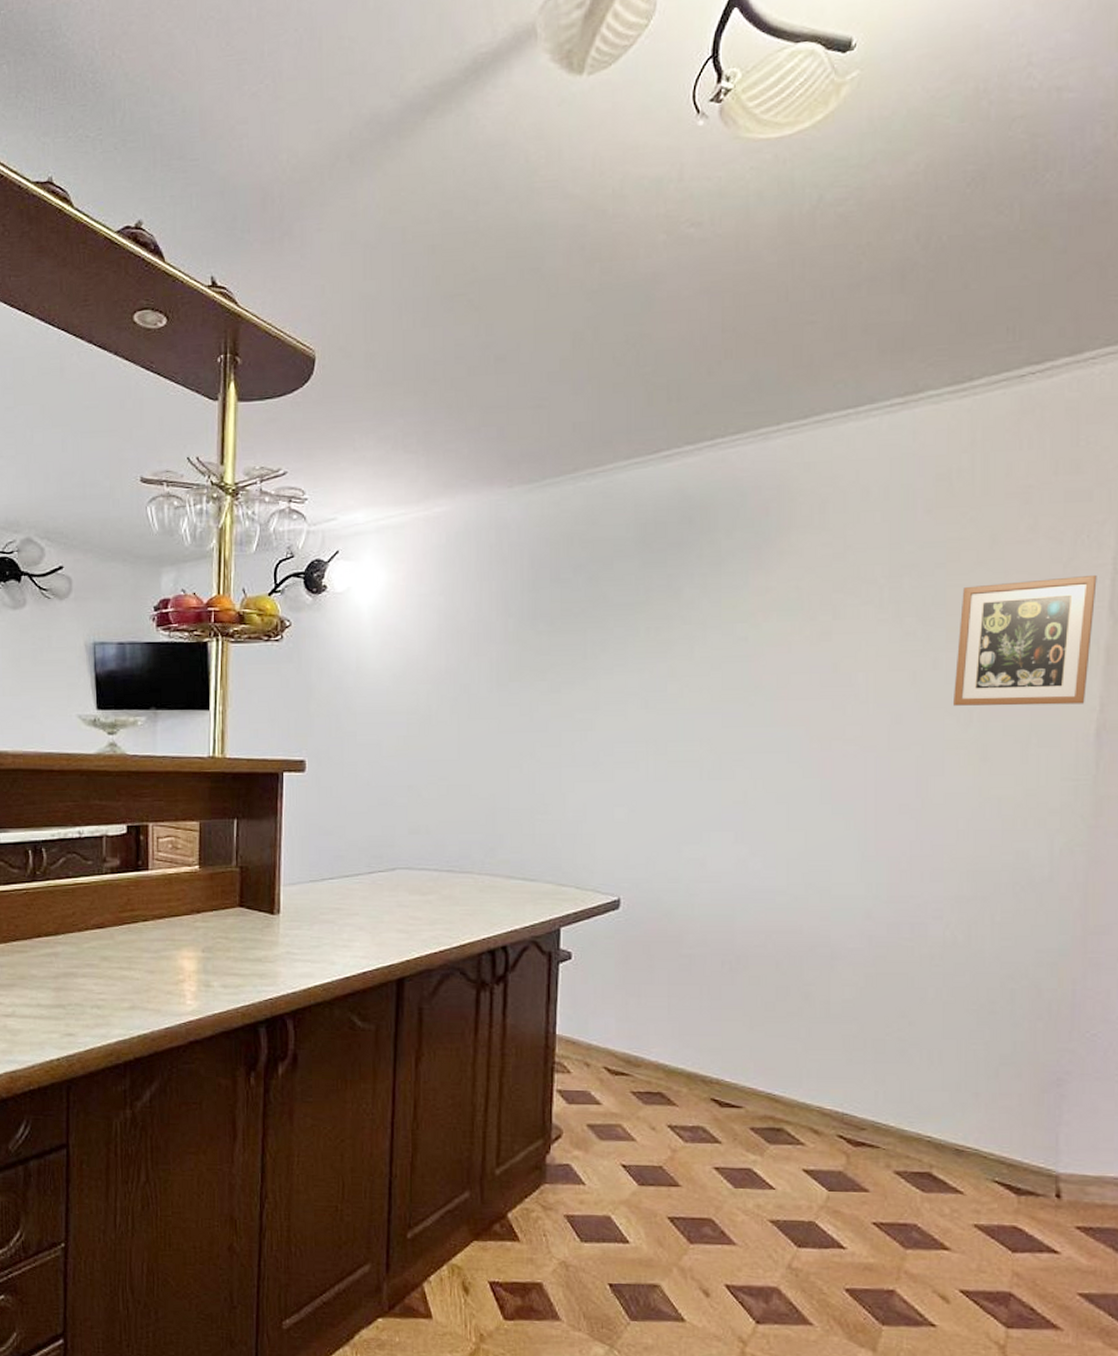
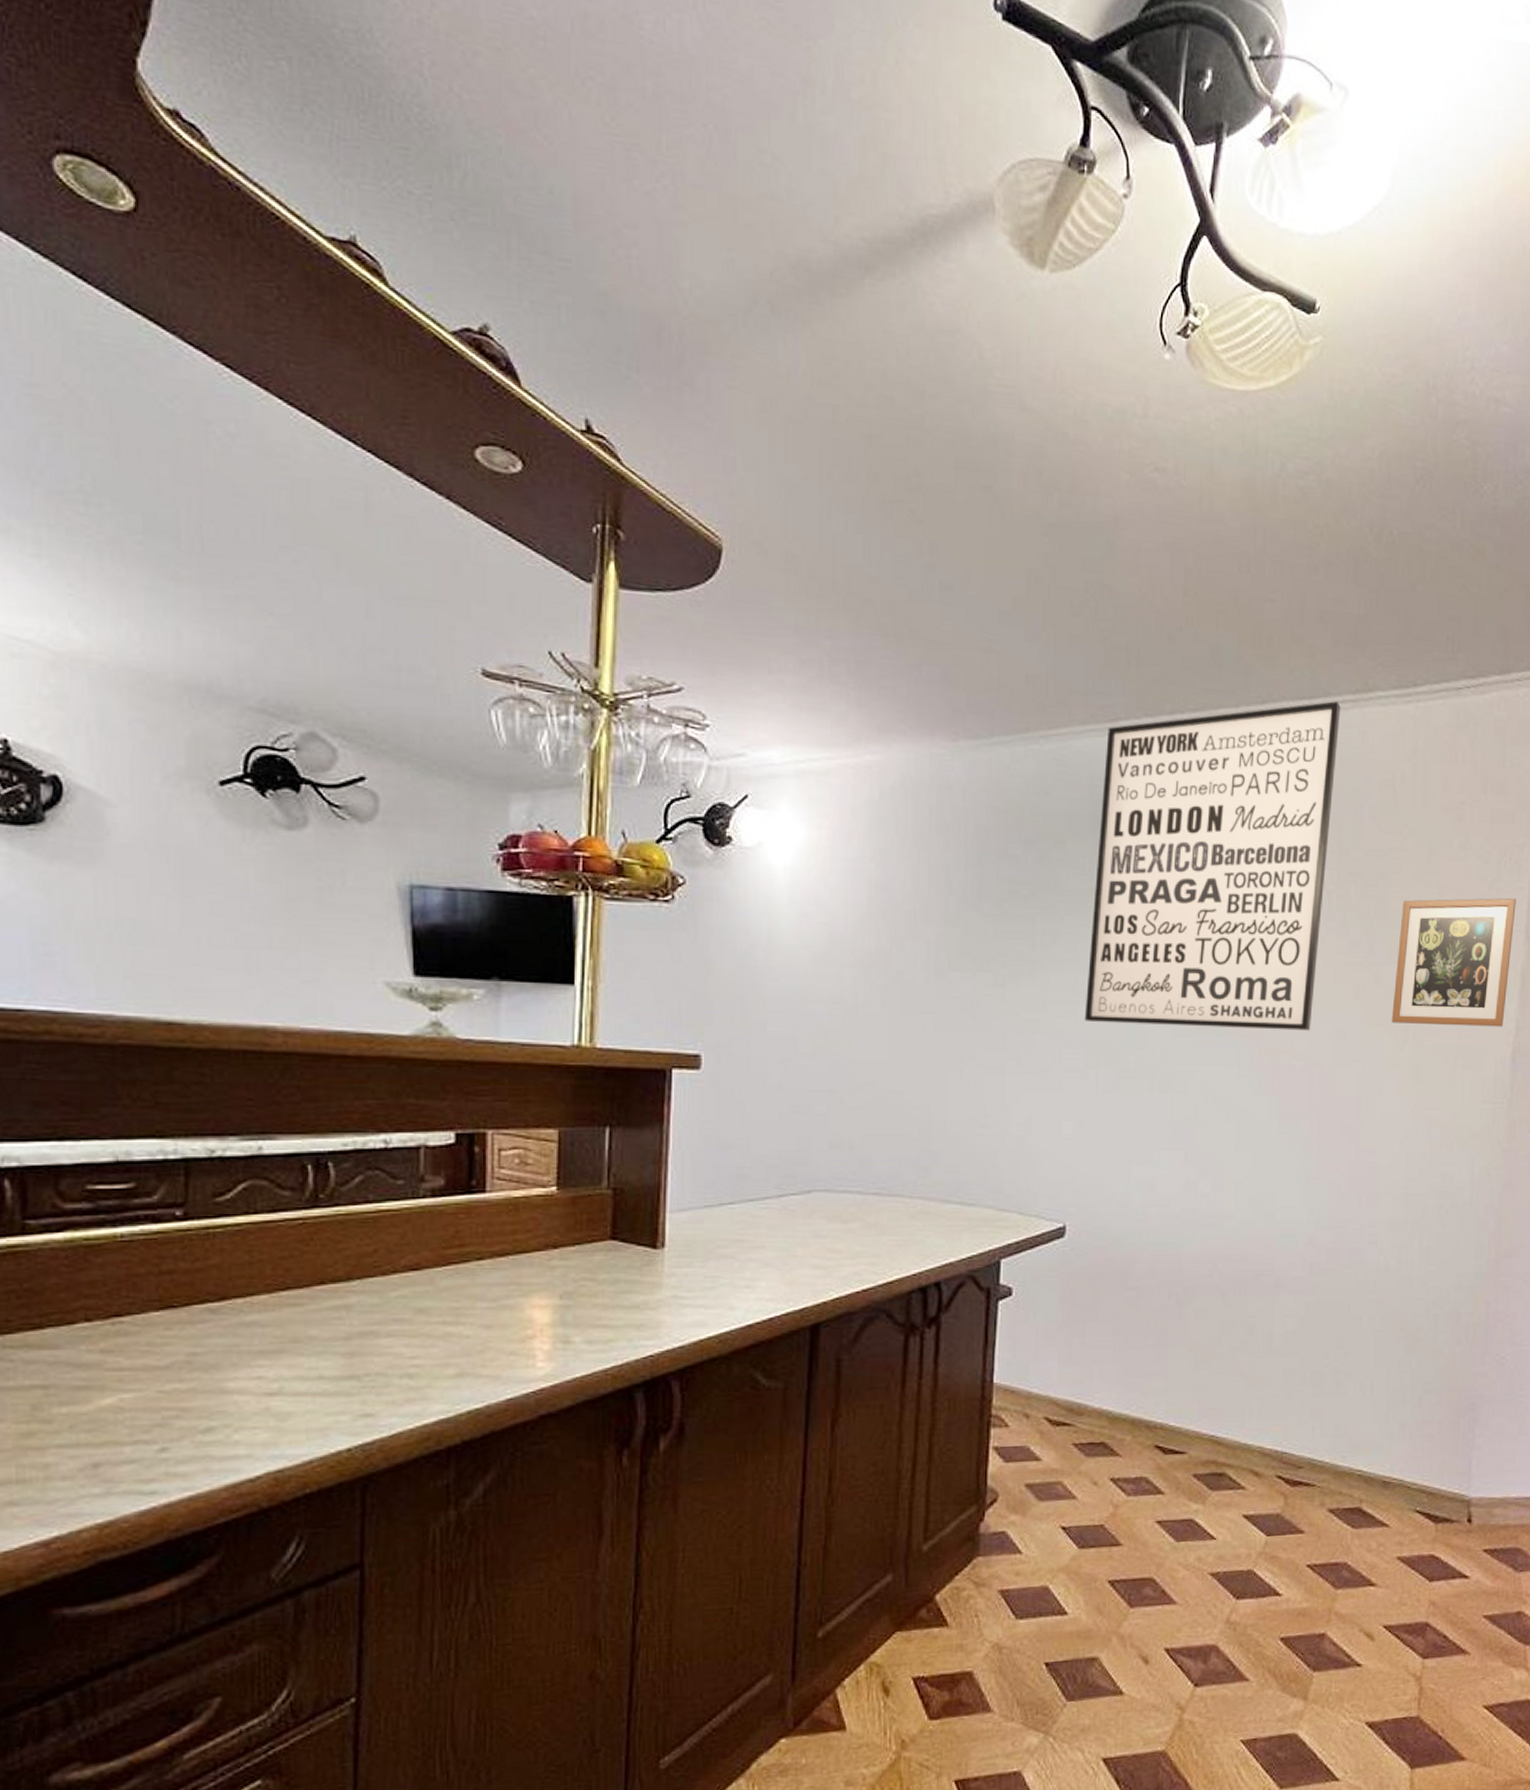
wall art: none [634,406,888,720] -> present [1084,701,1341,1031]

